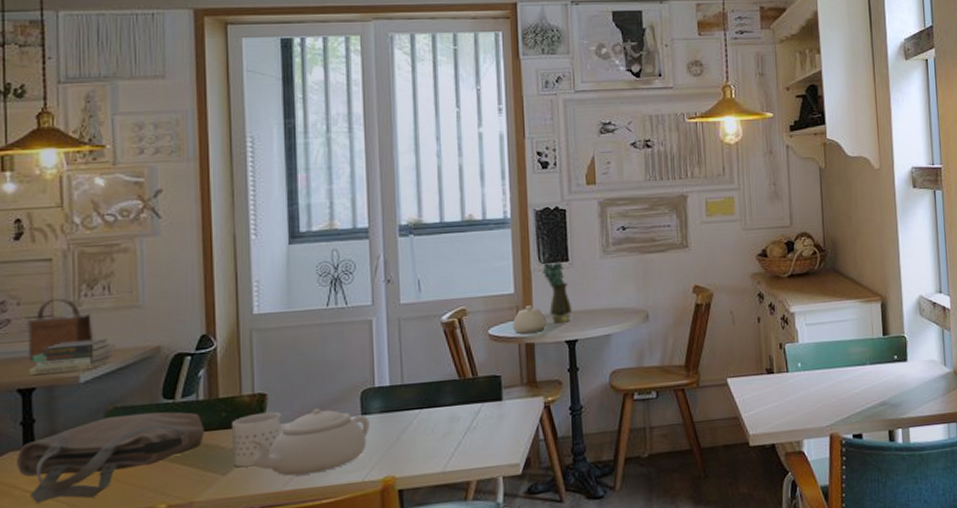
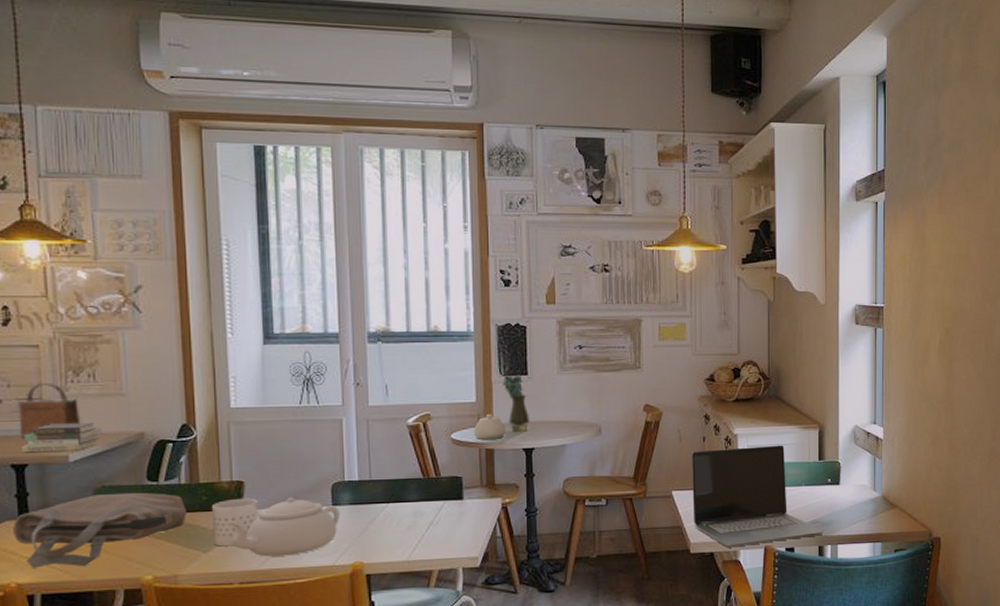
laptop: none [745,321,893,438] -> present [691,445,823,548]

